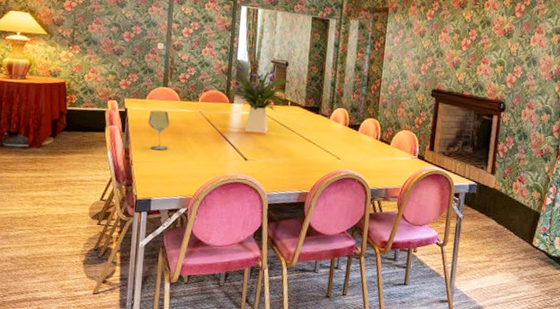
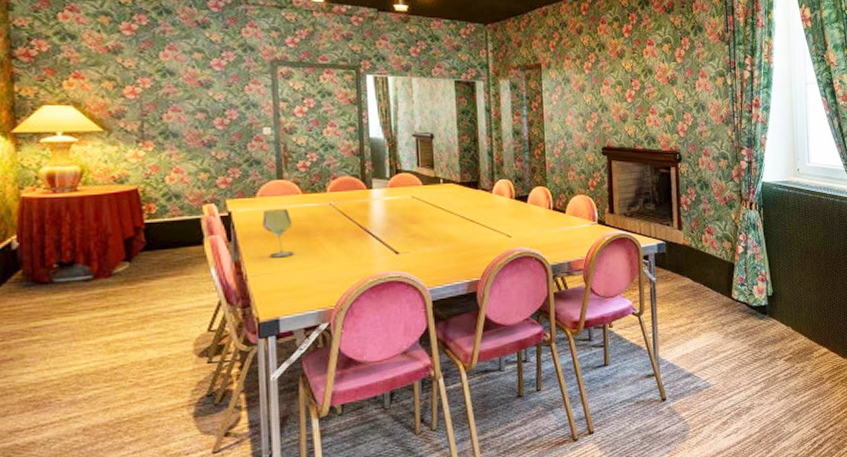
flower arrangement: present [227,60,291,133] -> none [362,138,439,220]

